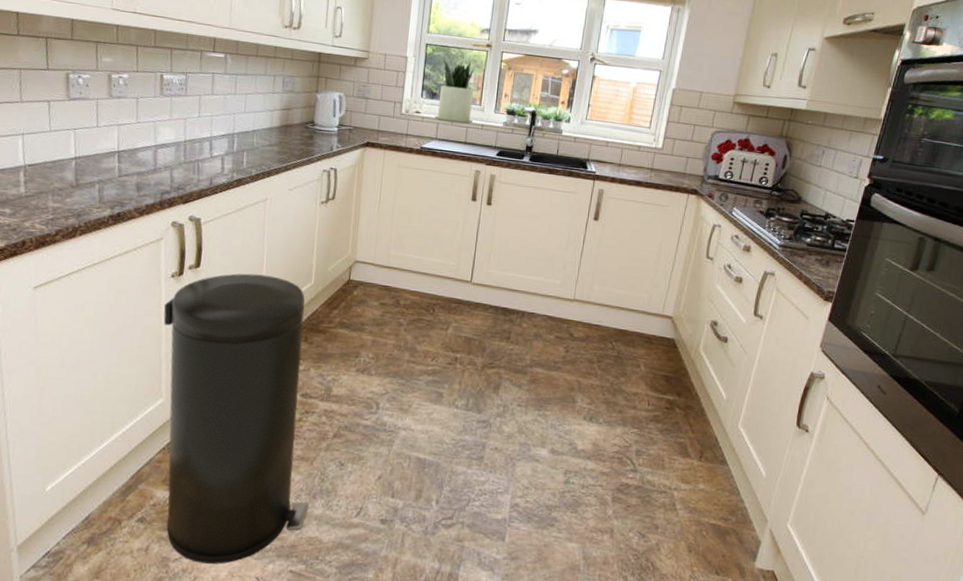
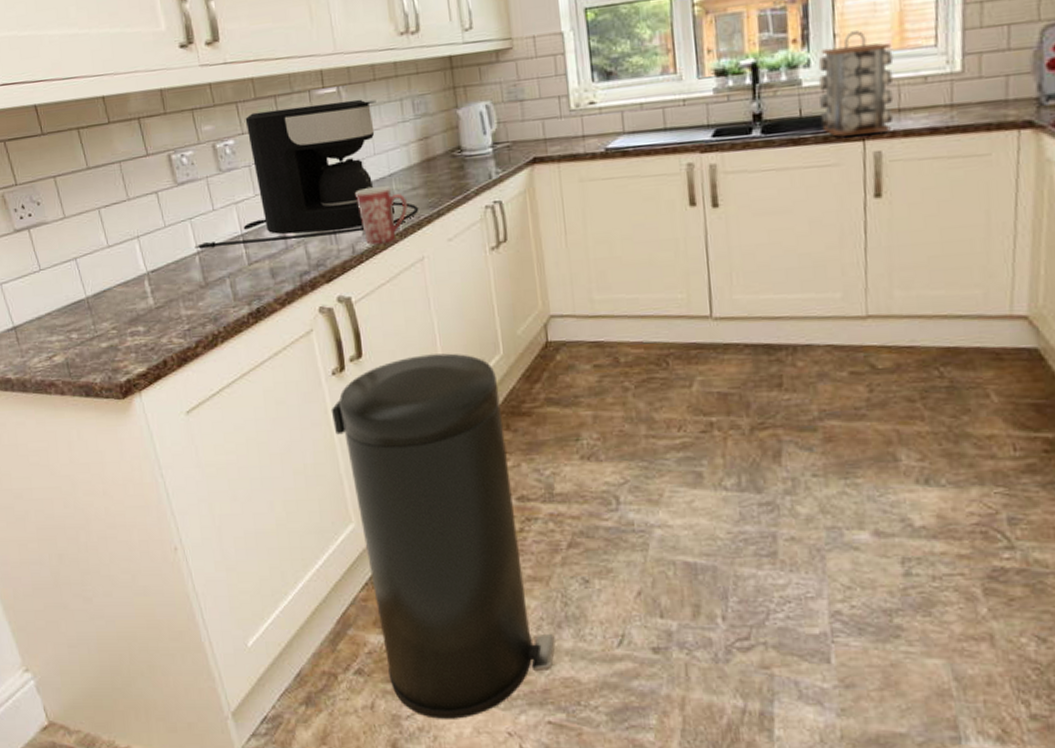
coffee maker: none [73,57,270,169] -> present [194,99,418,249]
mug: none [221,136,263,183] -> present [354,186,408,246]
planter: present [434,60,475,124] -> none [613,17,671,108]
spice rack: none [569,105,623,178] -> present [818,30,894,137]

